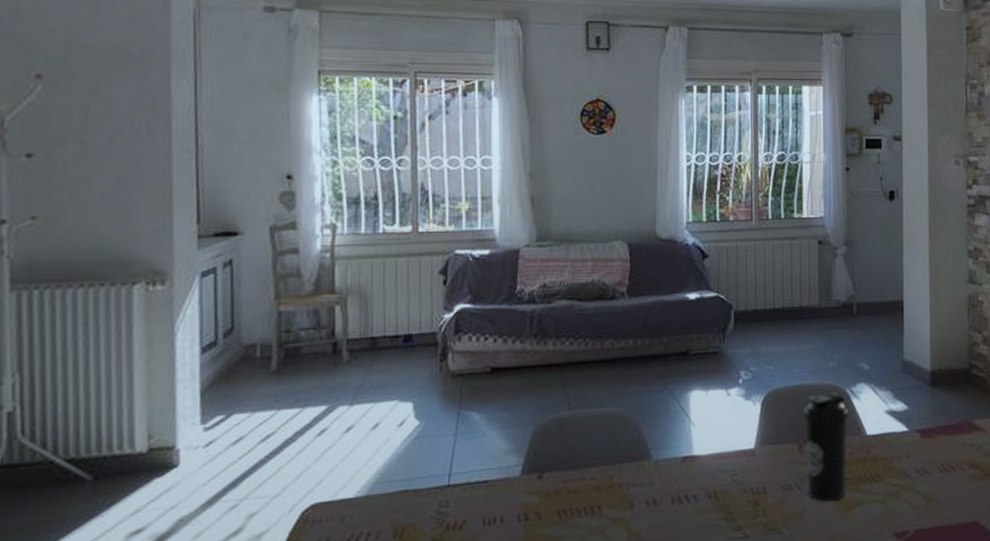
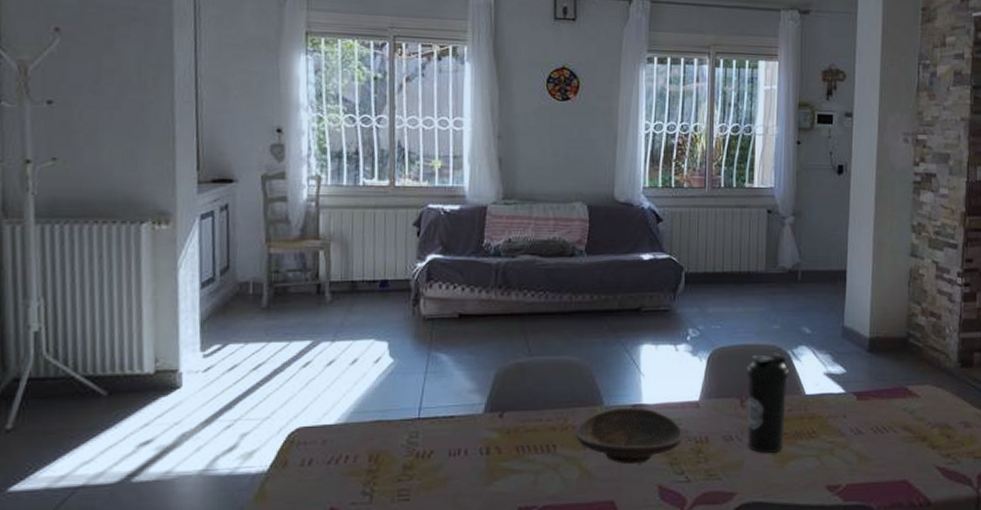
decorative bowl: none [622,459,739,523] -> present [576,408,683,465]

